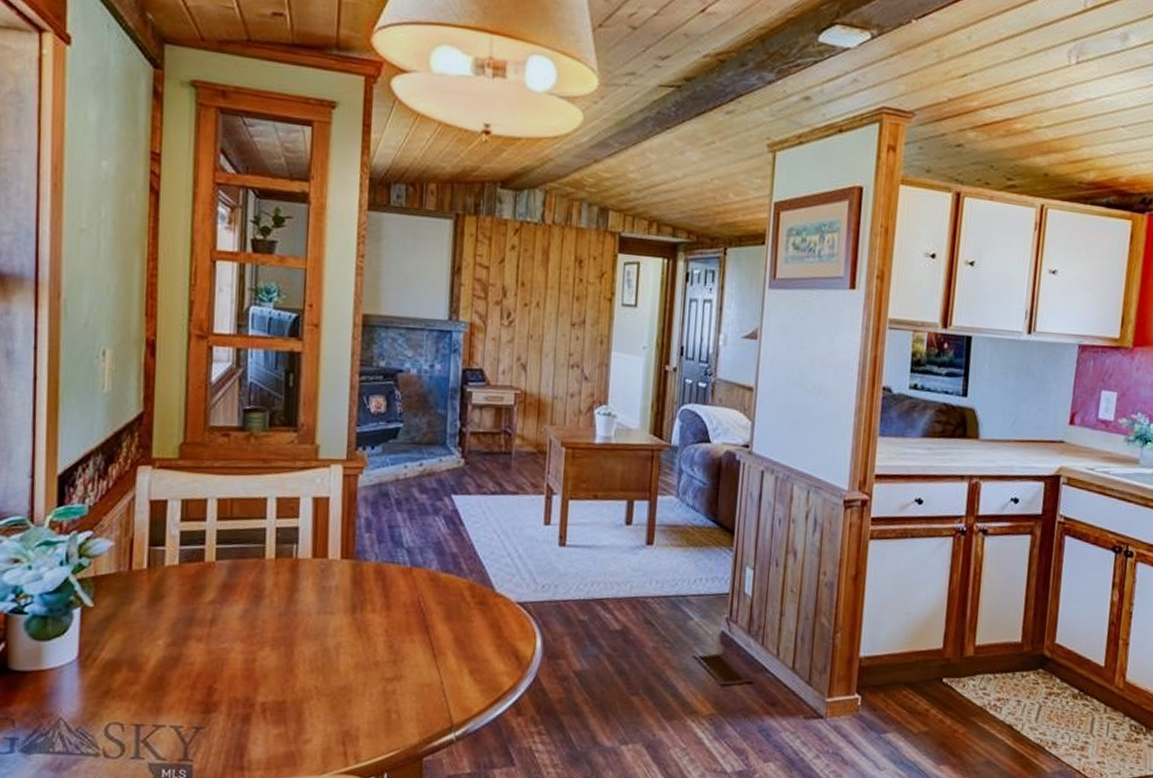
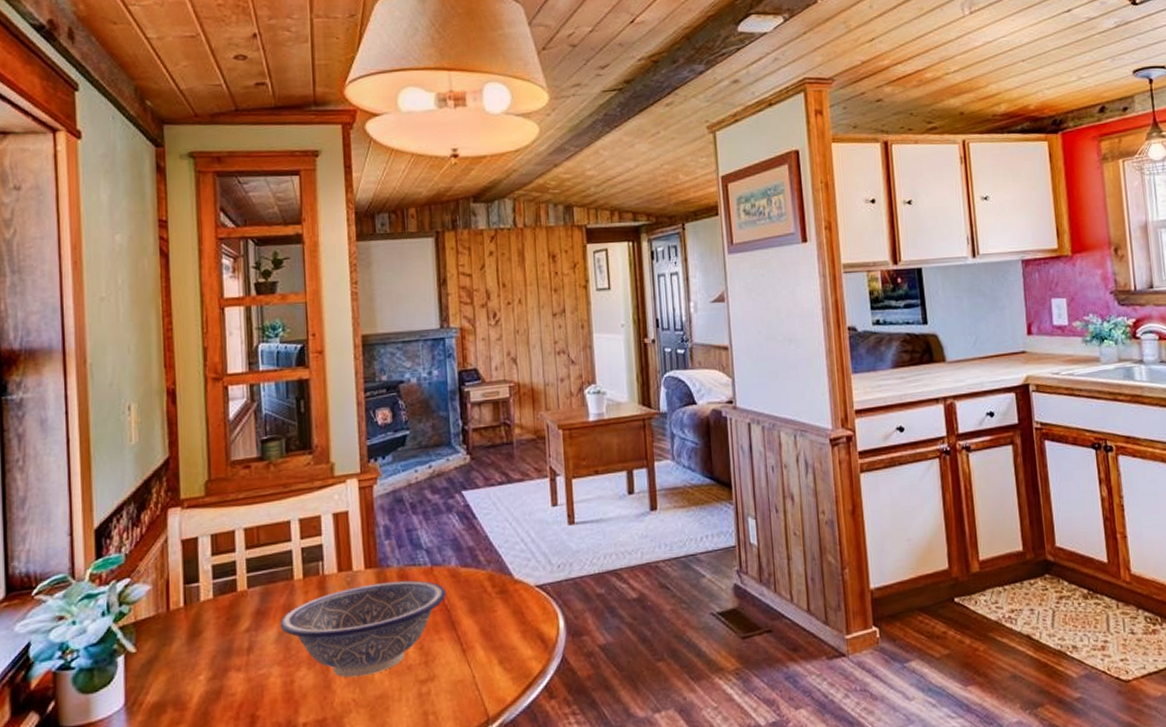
decorative bowl: none [246,575,423,666] -> present [280,580,446,678]

